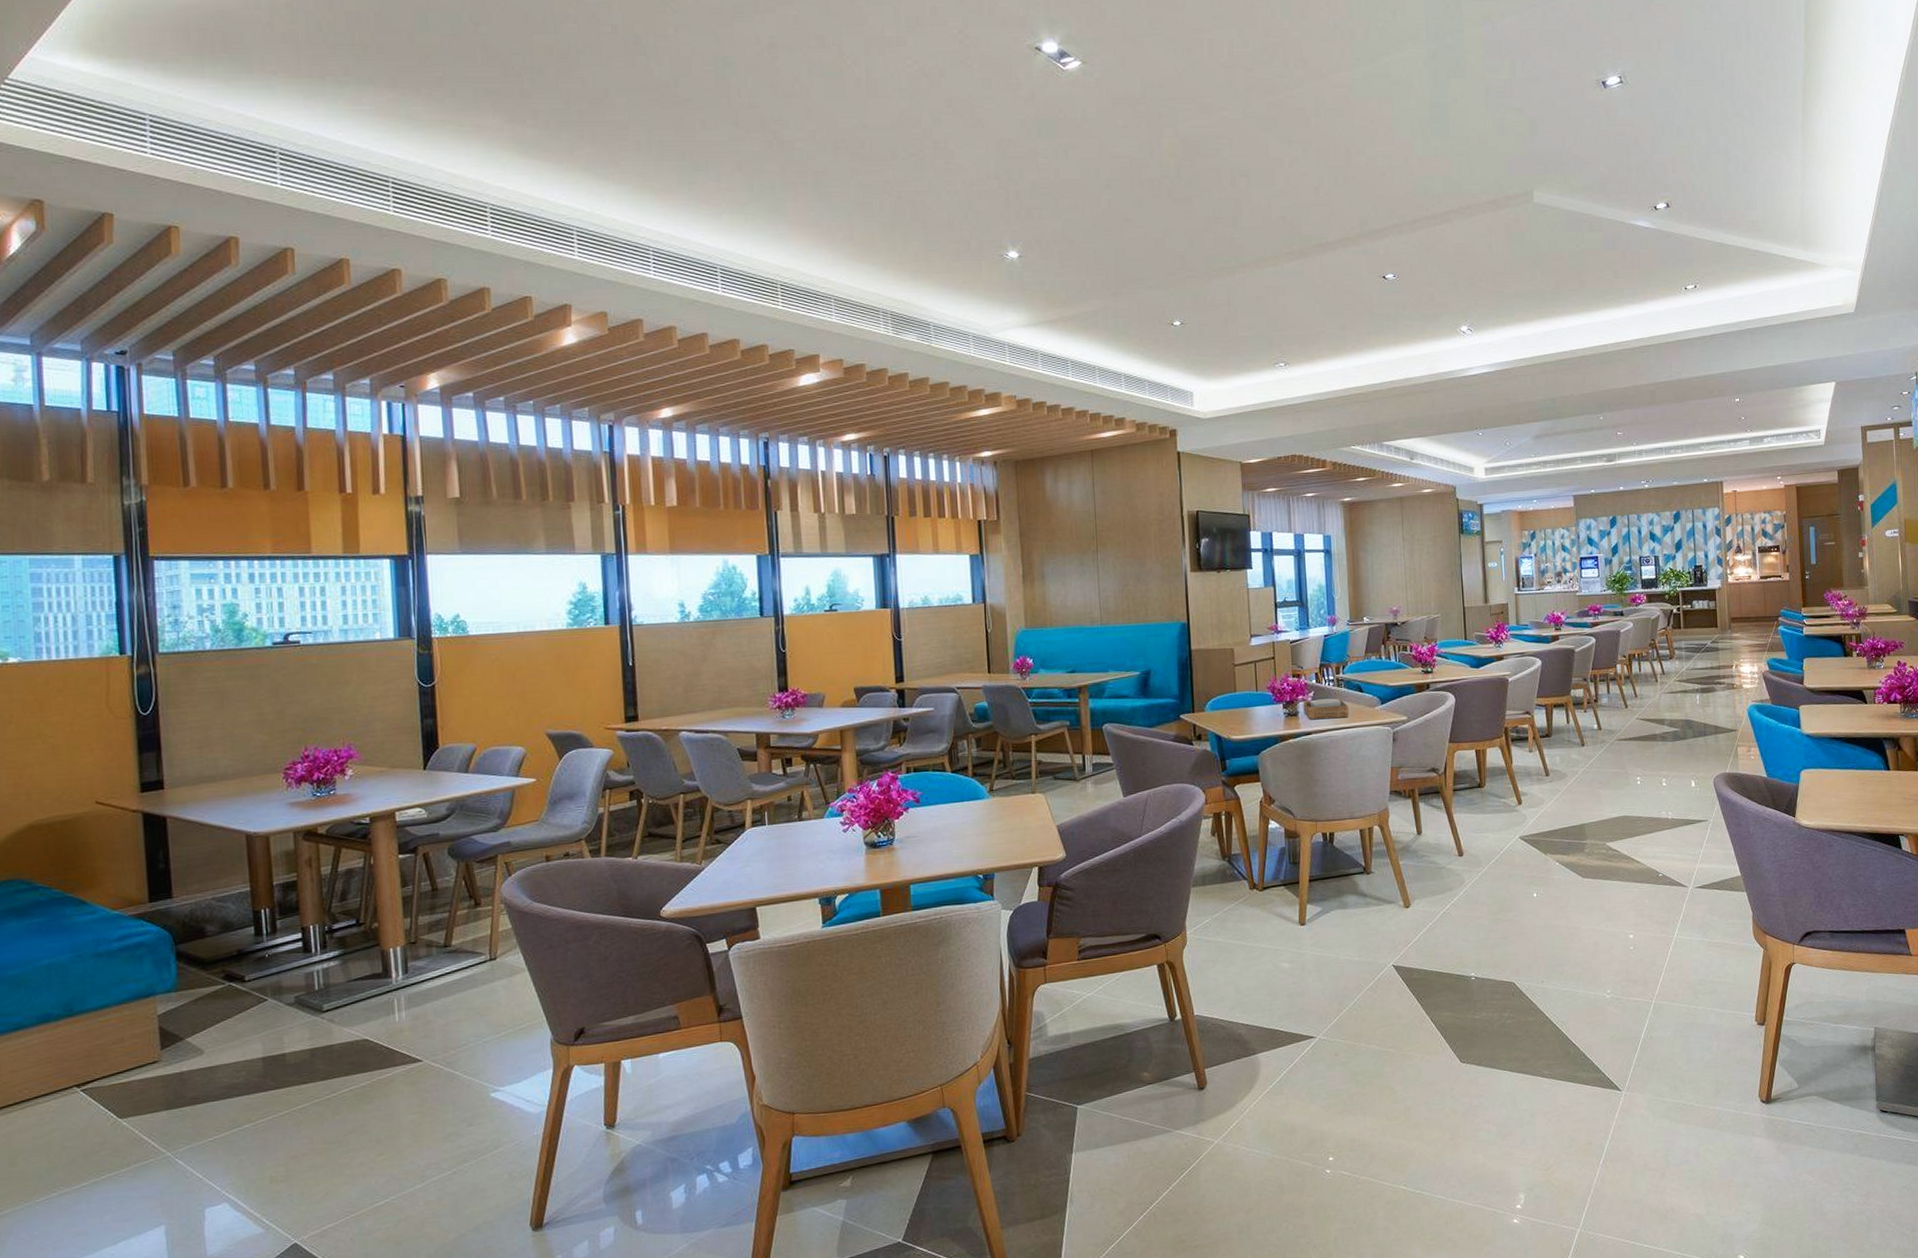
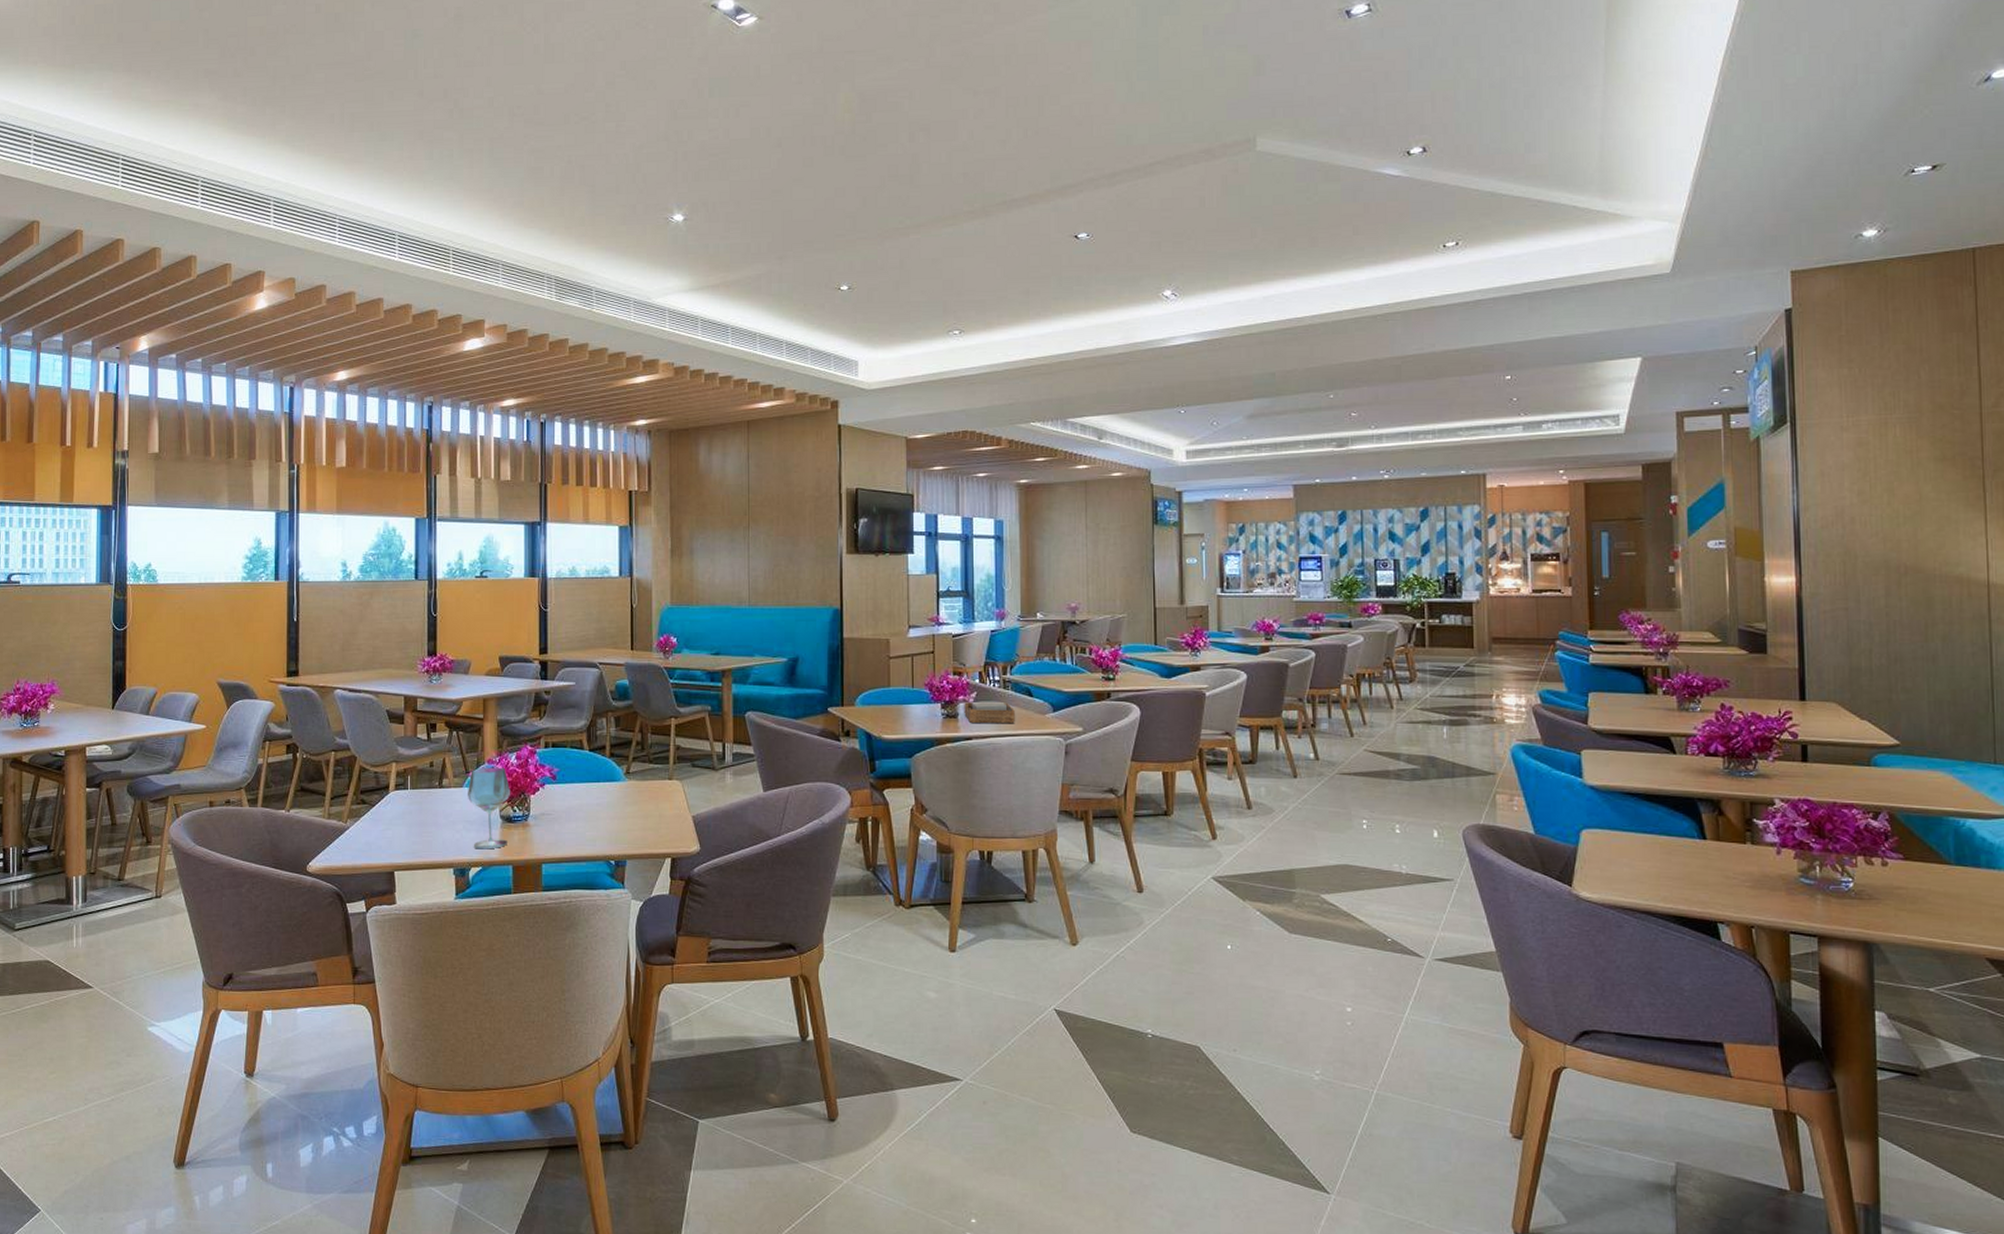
wine glass: none [828,795,875,877] -> present [467,767,511,850]

